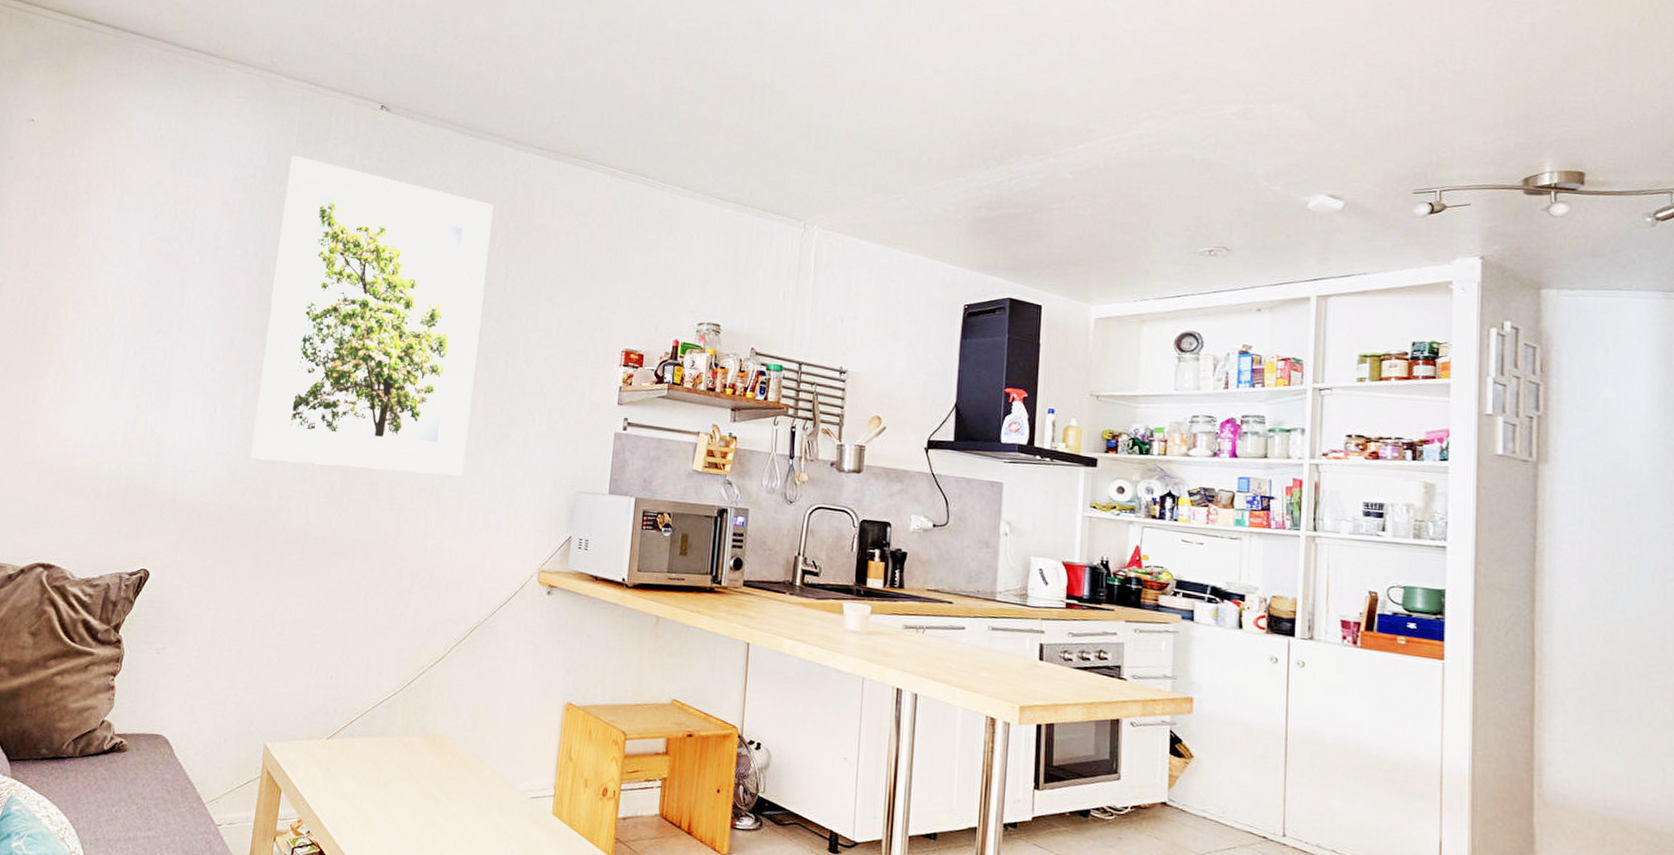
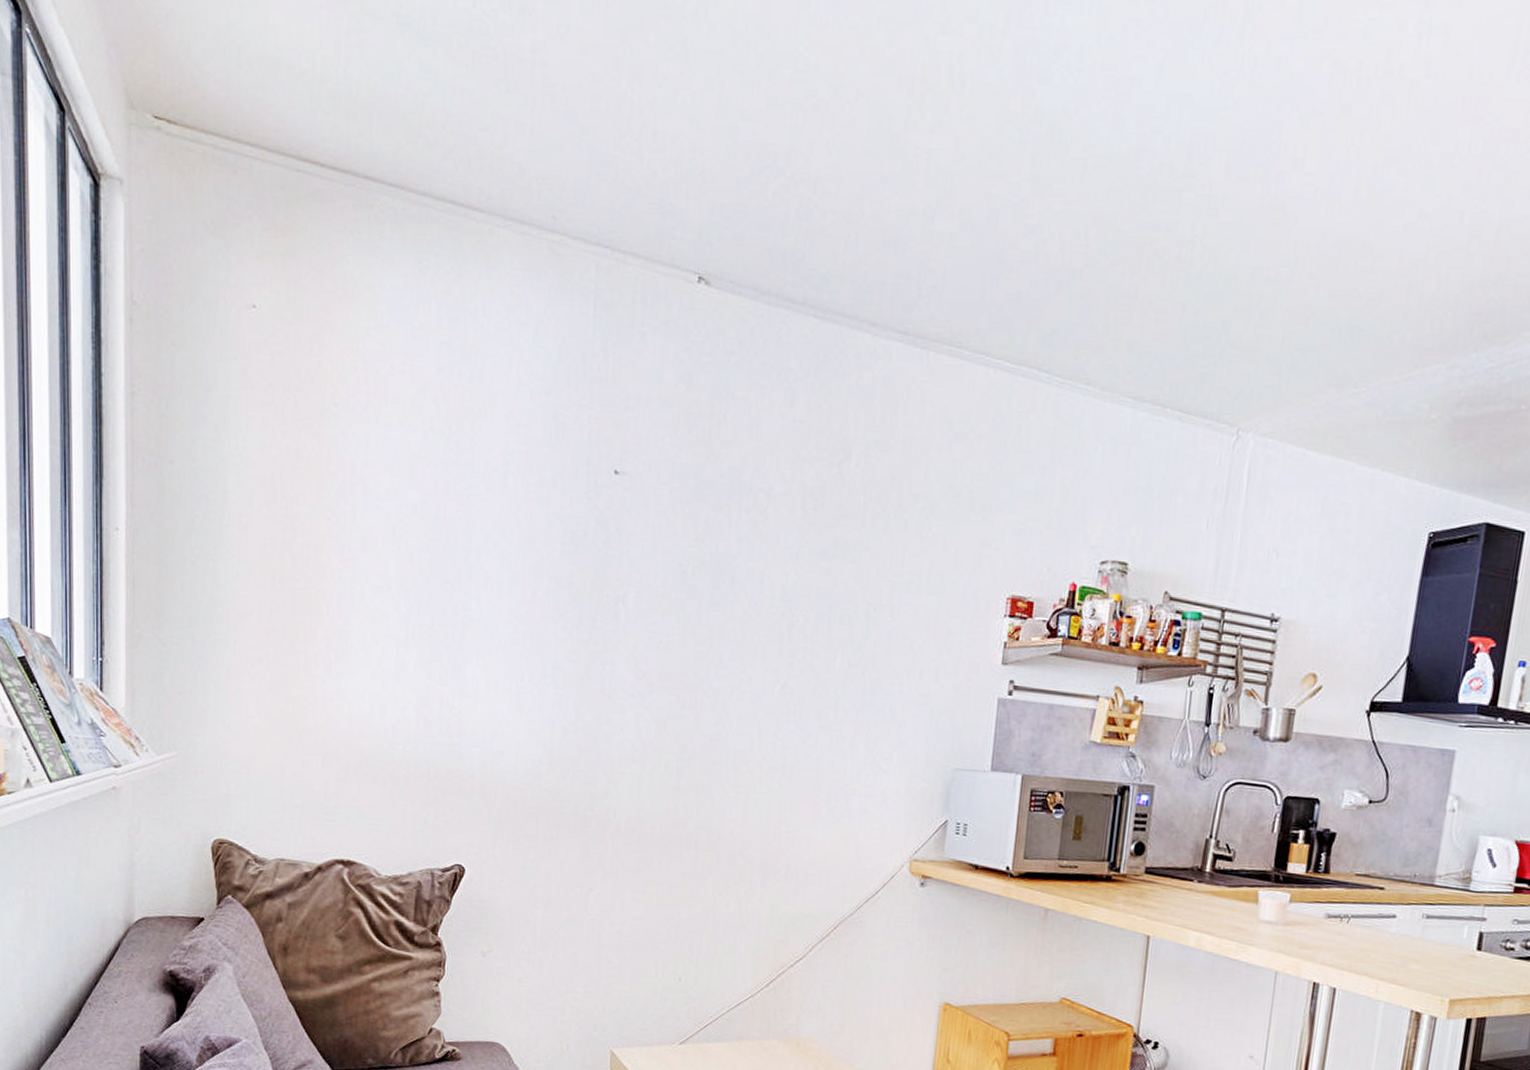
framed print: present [250,155,494,477] -> none [568,348,847,754]

